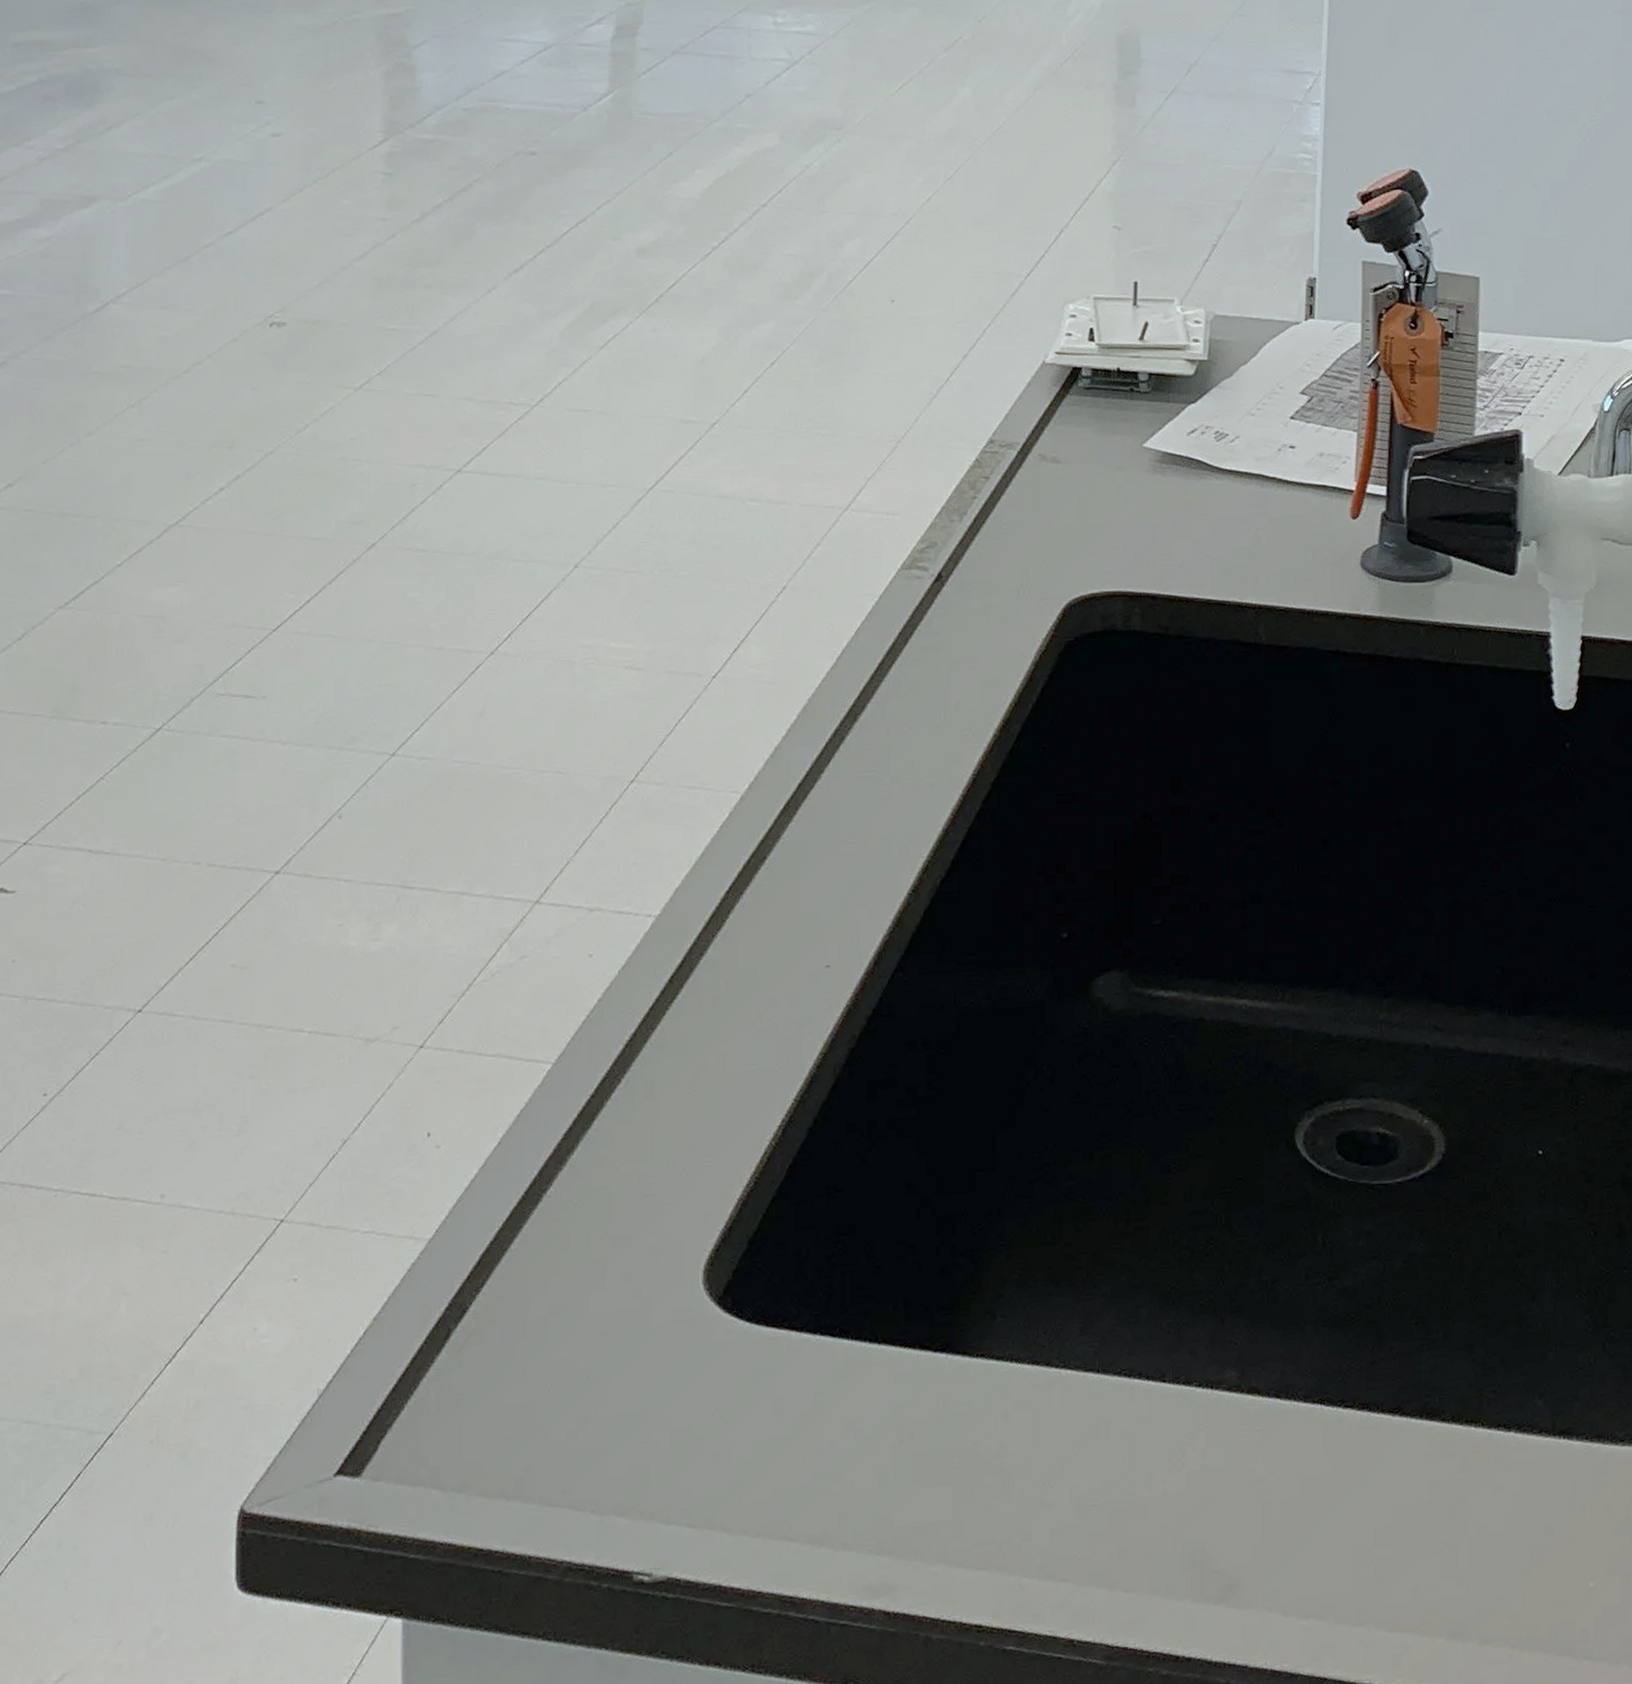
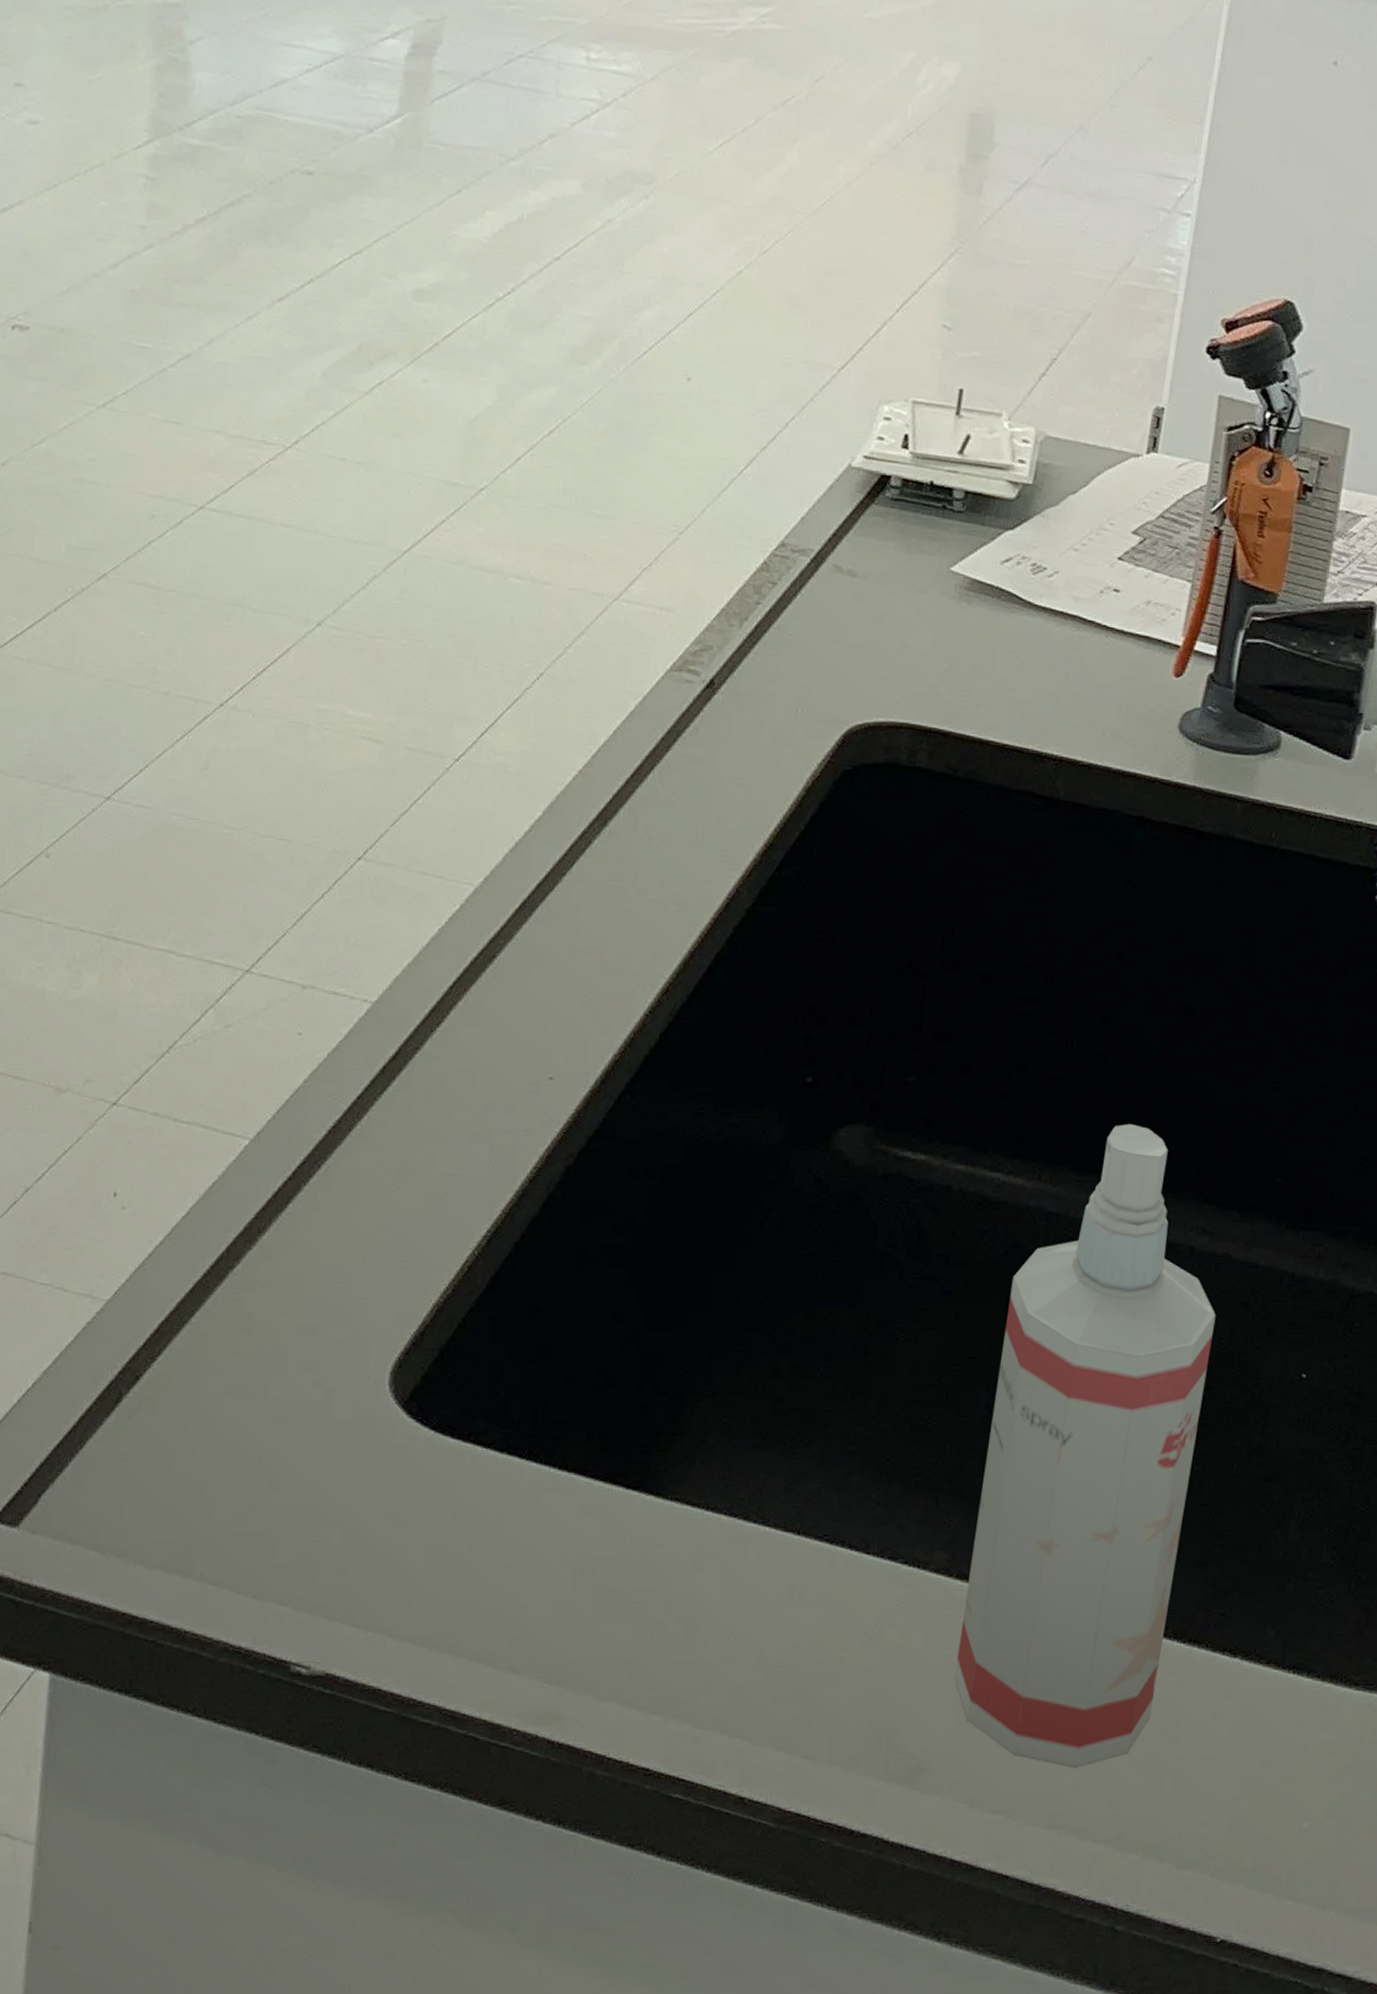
spray bottle: none [1255,937,1455,1563] -> present [954,1124,1216,1769]

